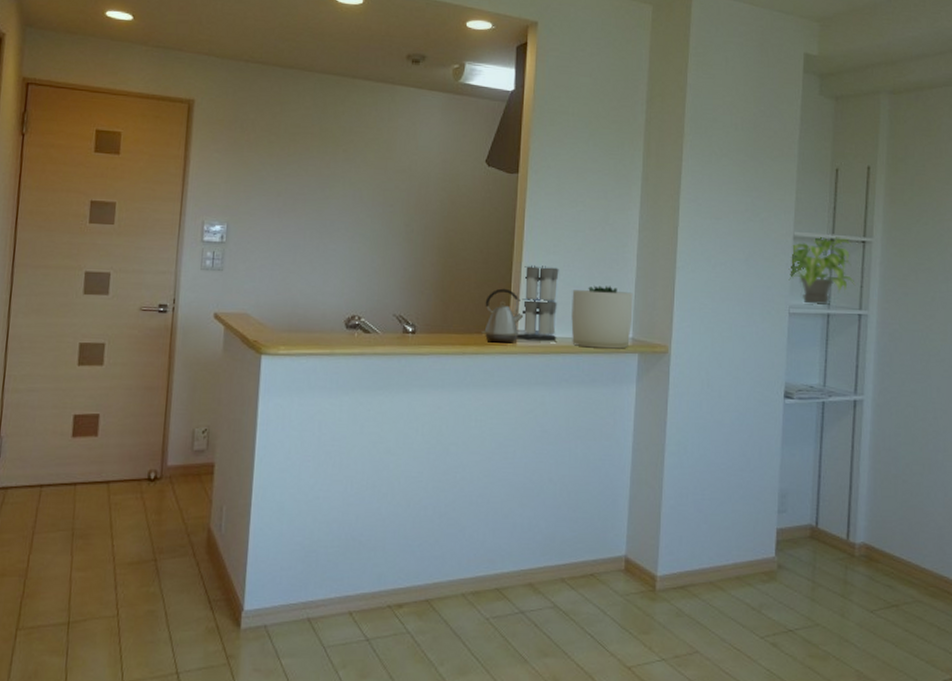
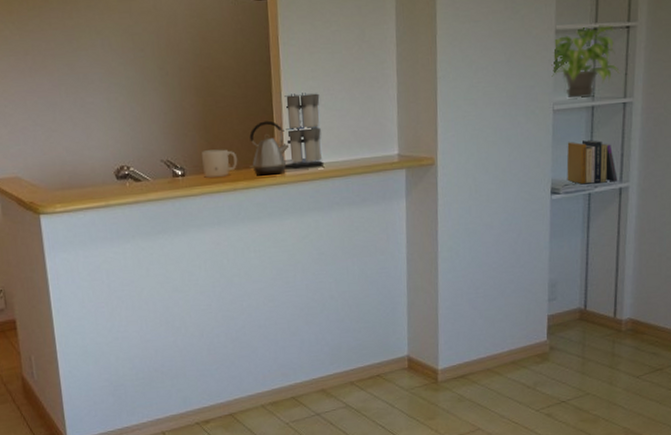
mug: none [434,310,471,340] -> present [202,149,238,179]
planter: present [571,285,633,349] -> none [334,105,397,169]
books: none [801,347,852,393] -> present [567,140,617,185]

